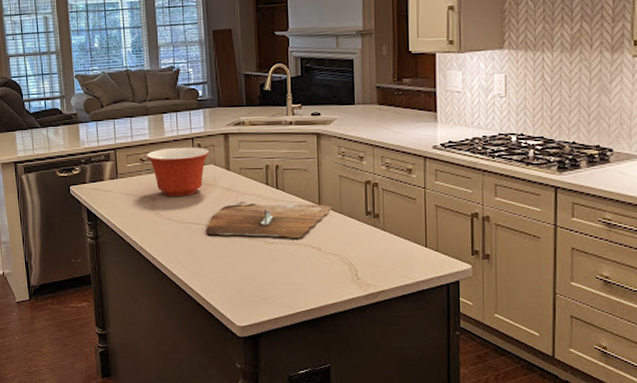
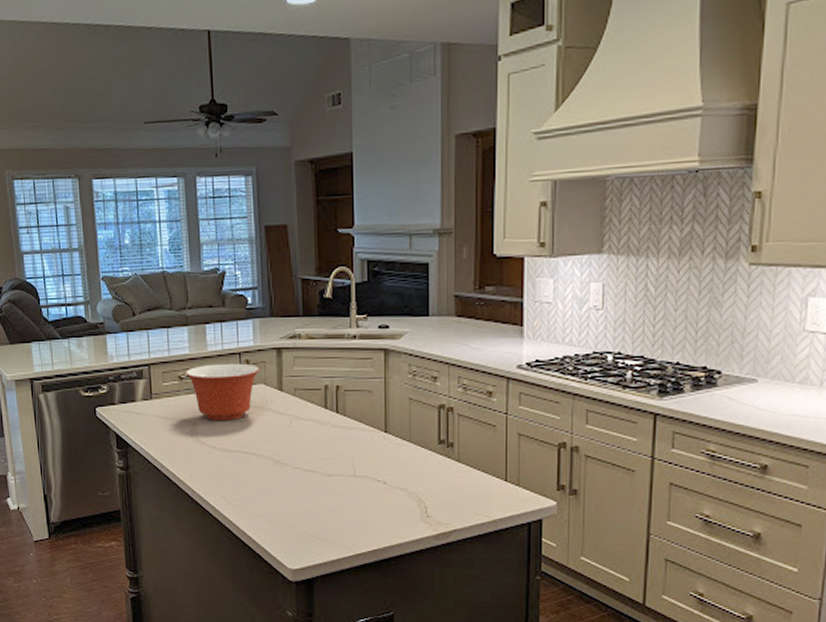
cutting board: present [206,201,331,238] -> none [254,427,399,470]

